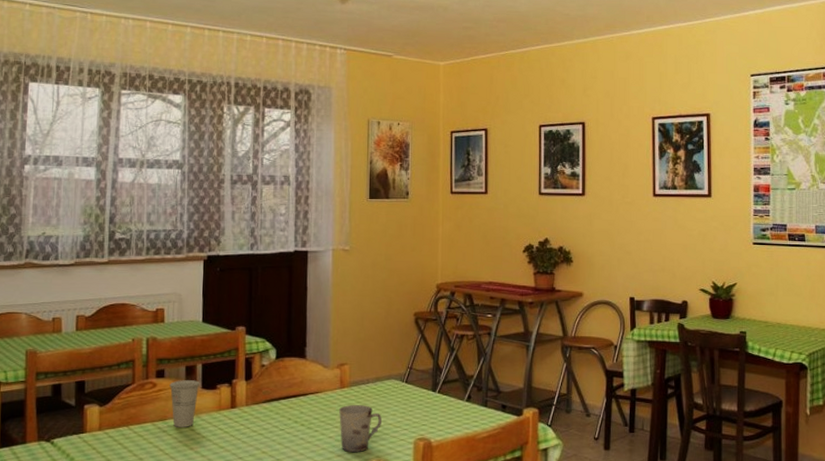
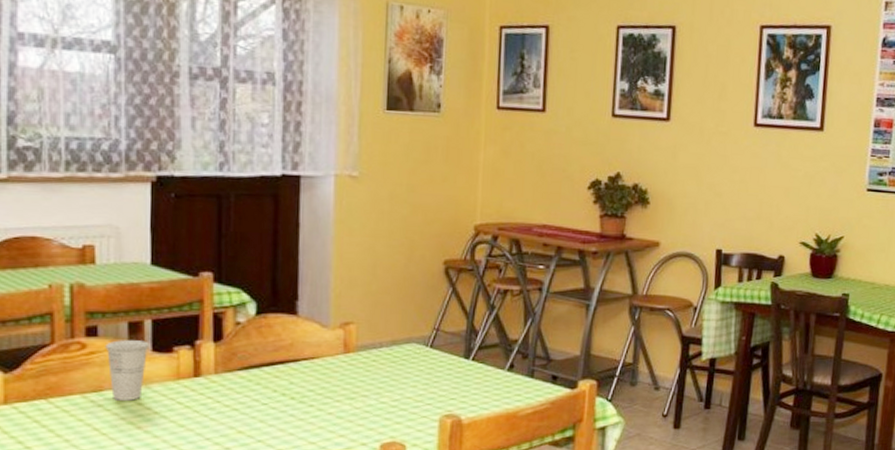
cup: present [339,404,382,452] -> none [342,373,398,431]

